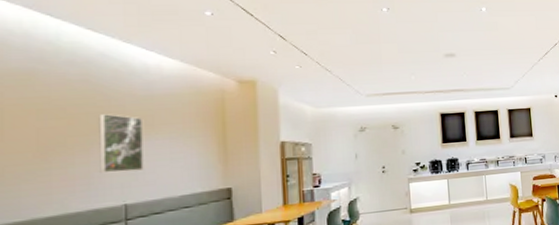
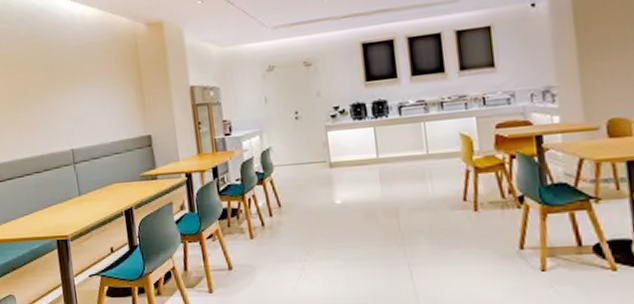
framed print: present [99,114,144,174] -> none [45,65,82,121]

